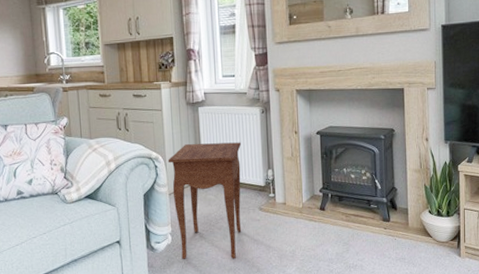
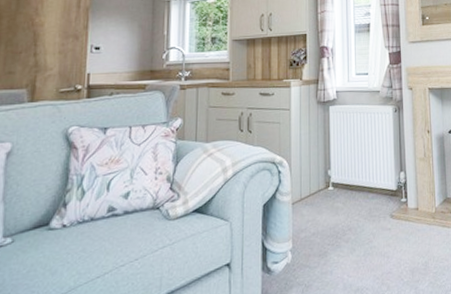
side table: present [167,142,242,259] -> none [293,143,373,281]

